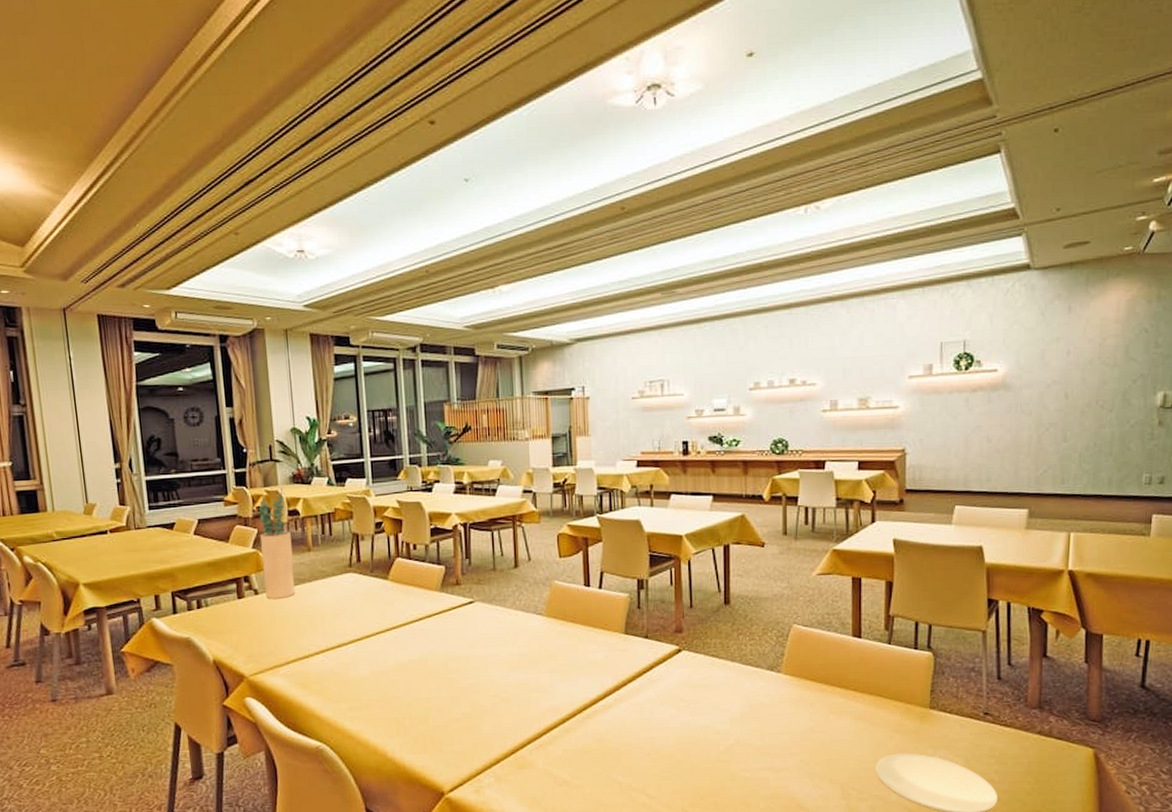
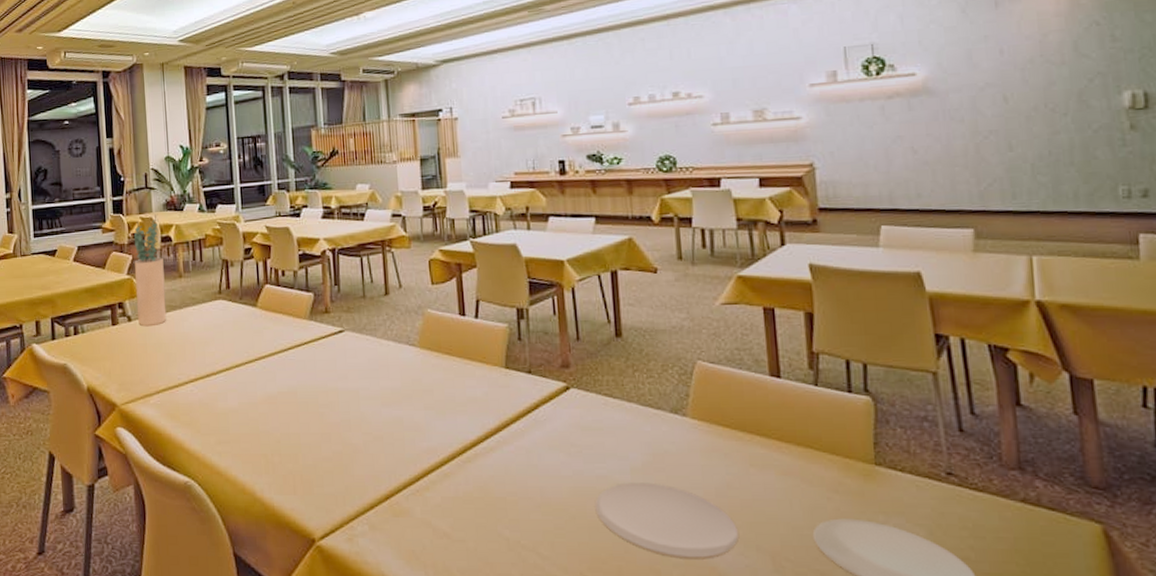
plate: none [698,730,817,793] -> present [595,482,739,559]

